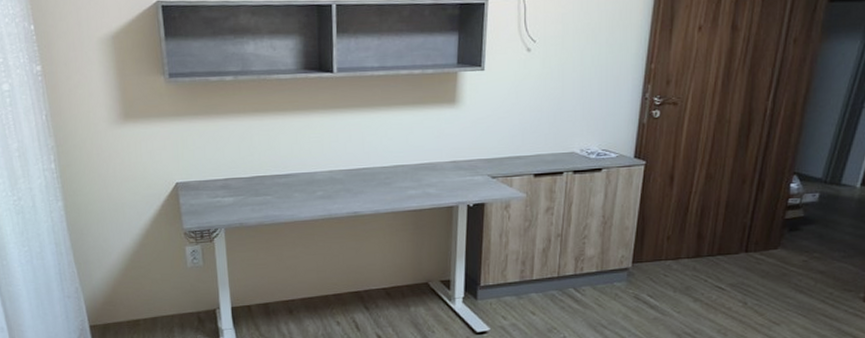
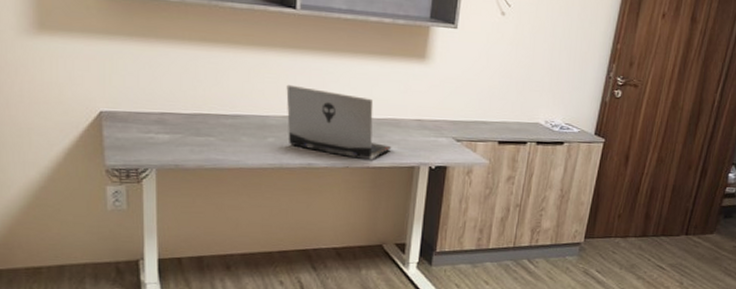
laptop computer: none [330,141,430,203] -> present [286,84,392,159]

